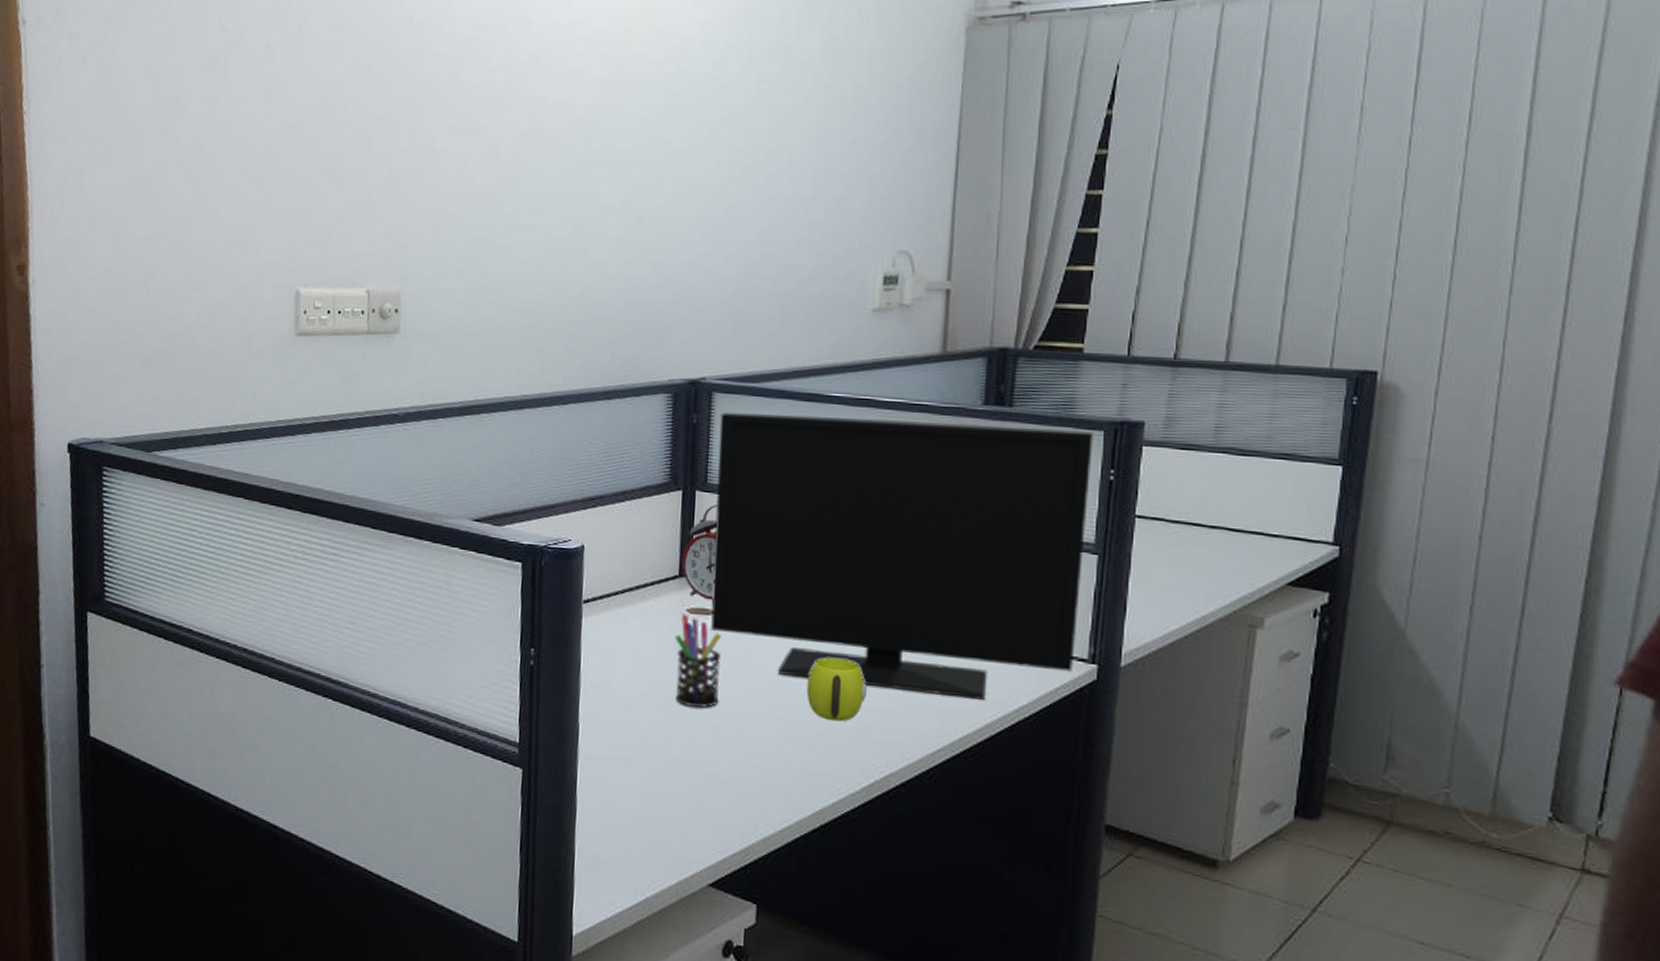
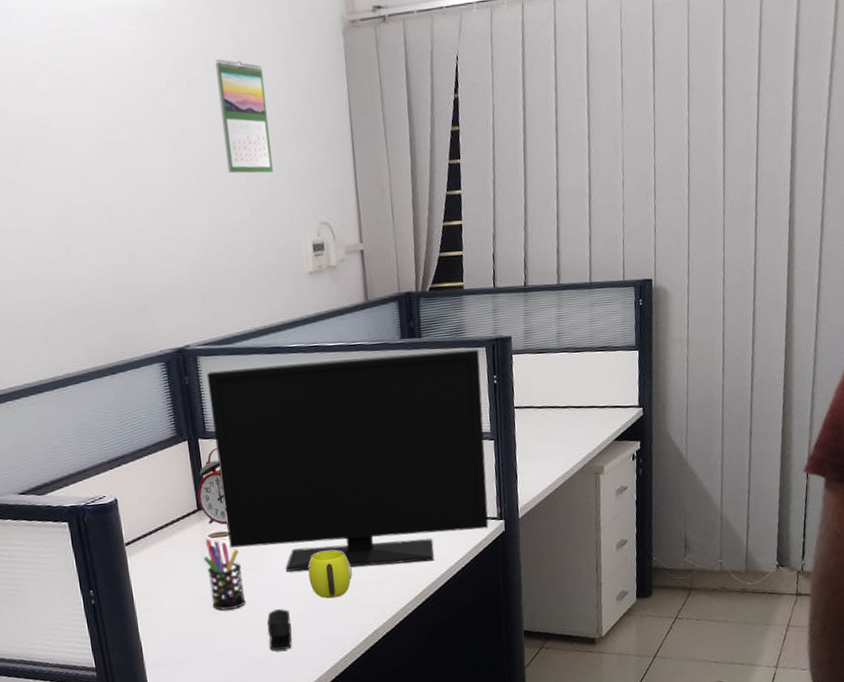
stapler: none [739,720,774,774] -> present [267,609,292,651]
calendar: none [791,54,855,187] -> present [215,59,273,174]

